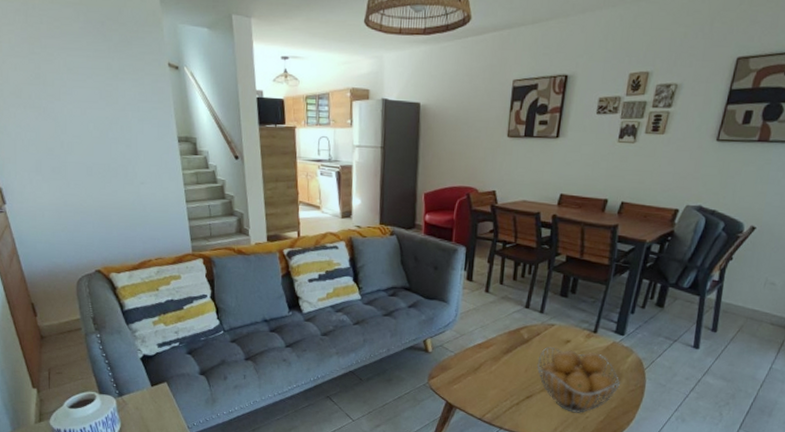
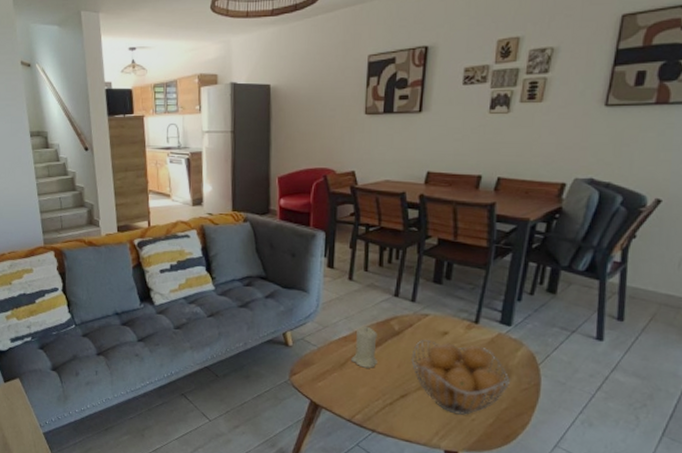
candle: none [484,334,509,372] -> present [351,325,377,368]

